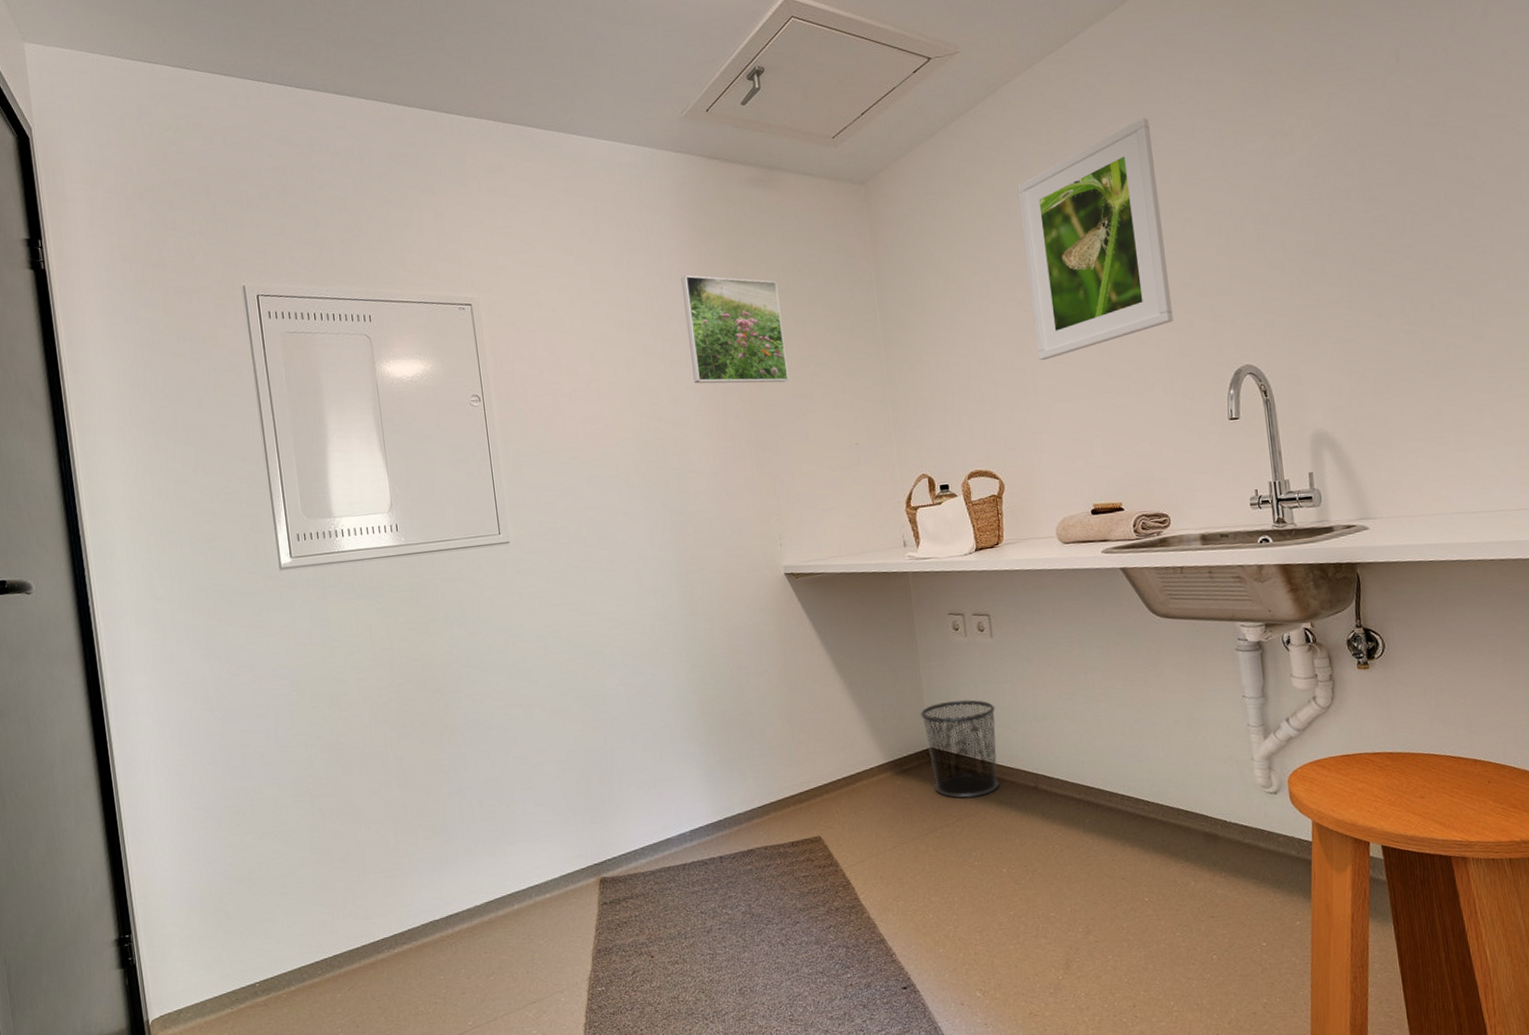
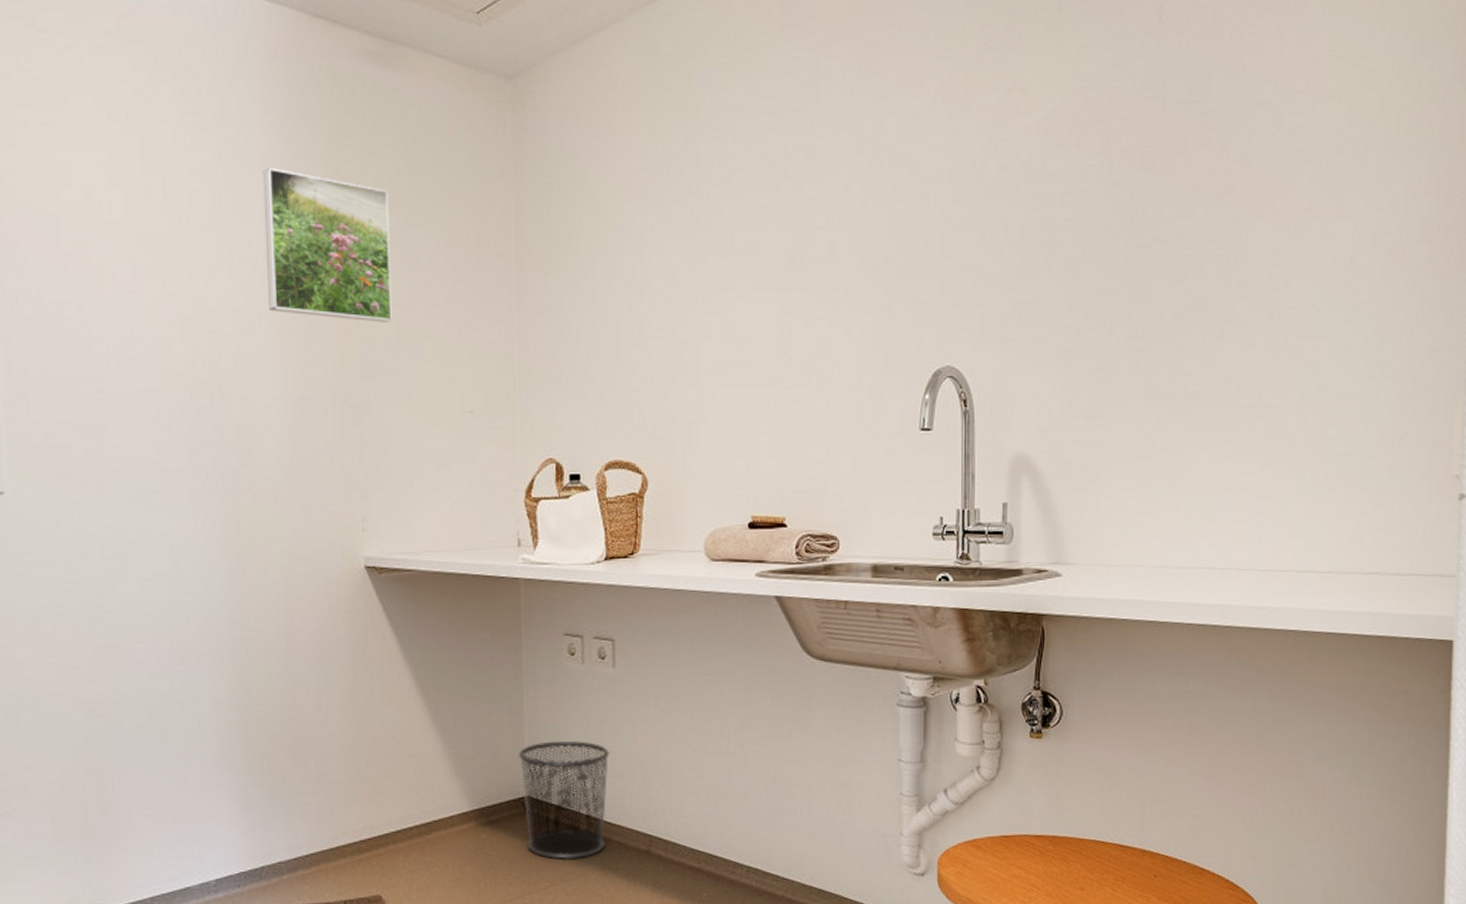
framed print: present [1017,117,1174,361] -> none [702,44,870,333]

